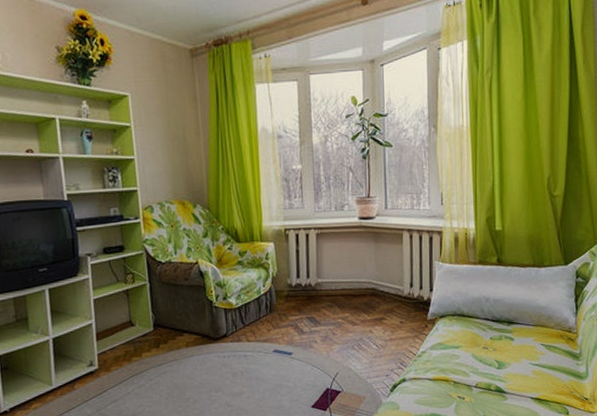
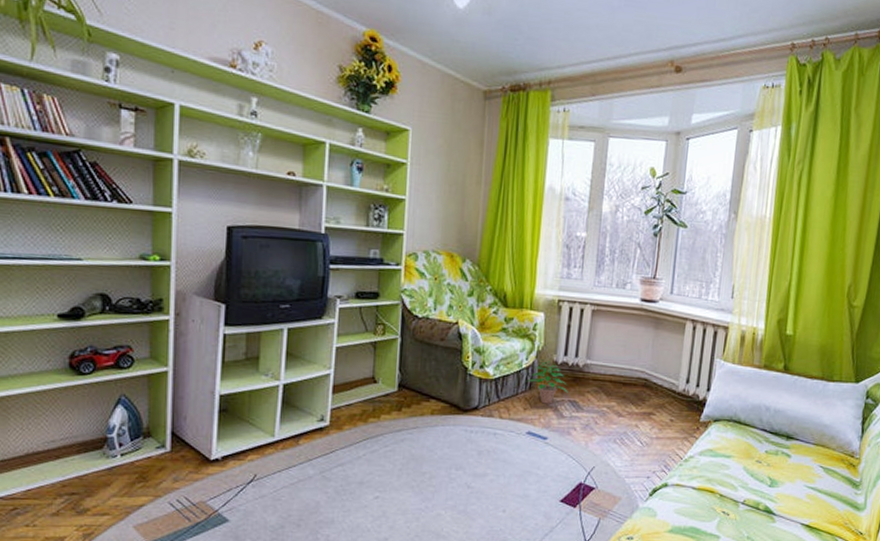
potted plant: none [266,284,305,324] -> present [525,359,569,404]

